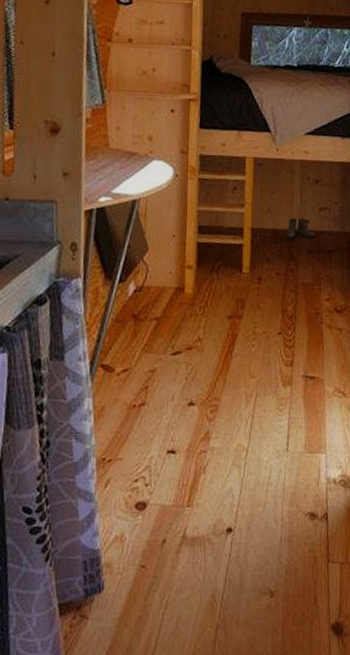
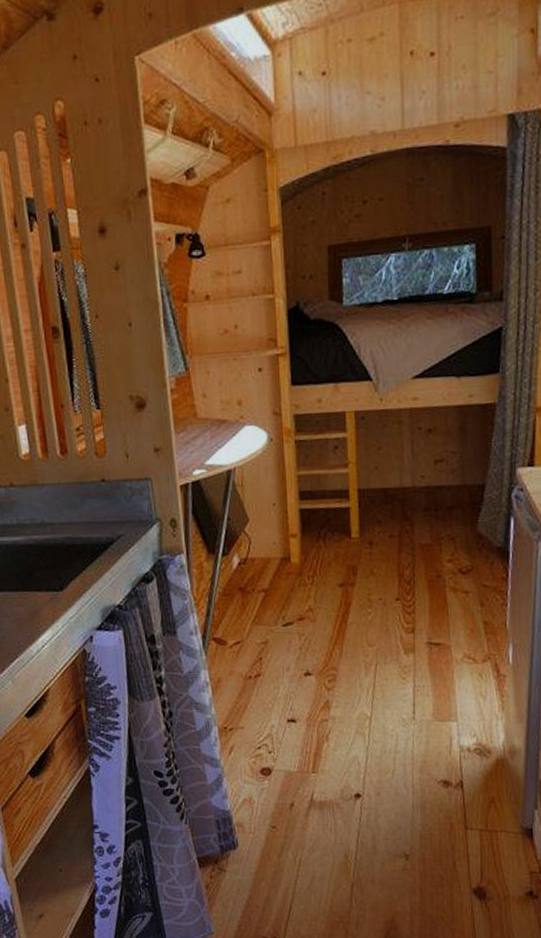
boots: present [286,218,314,239] -> none [397,473,430,497]

